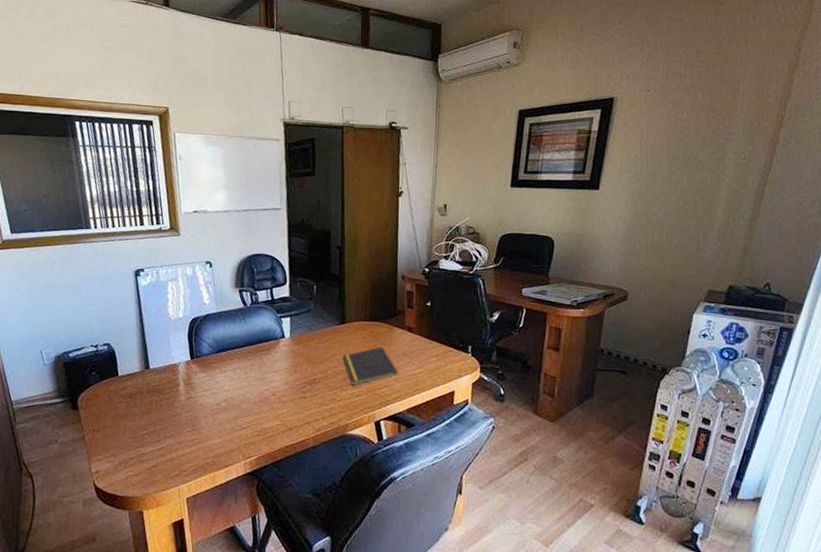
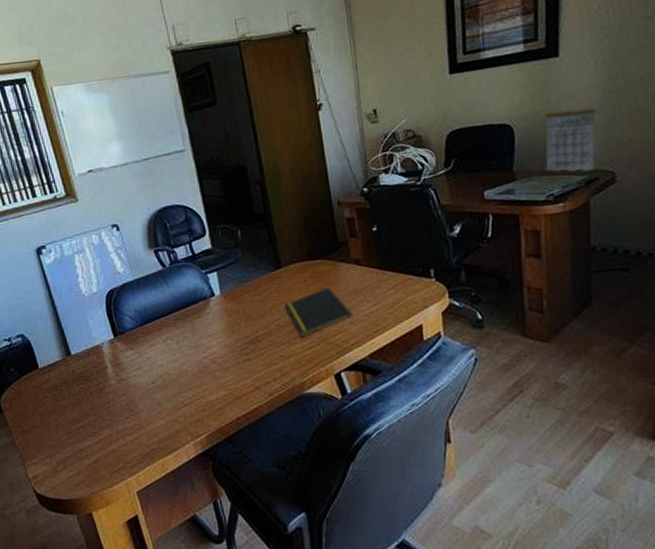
calendar: none [575,225,621,287] -> present [545,97,596,172]

